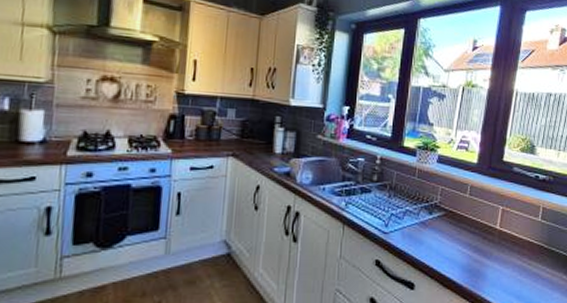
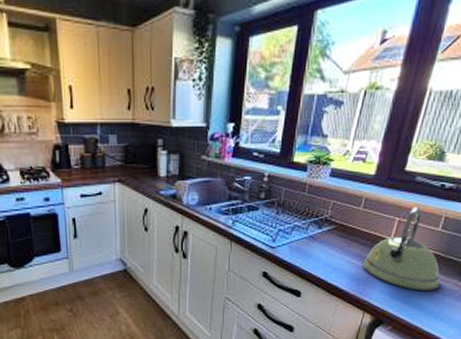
kettle: none [473,196,548,285] -> present [363,207,441,292]

